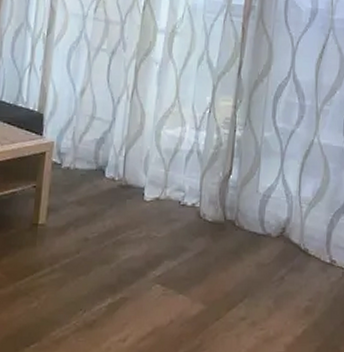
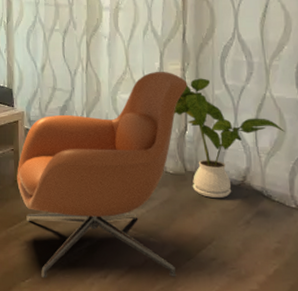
armchair: none [35,107,238,343] -> present [17,72,188,279]
house plant: none [220,118,329,250] -> present [174,78,286,198]

